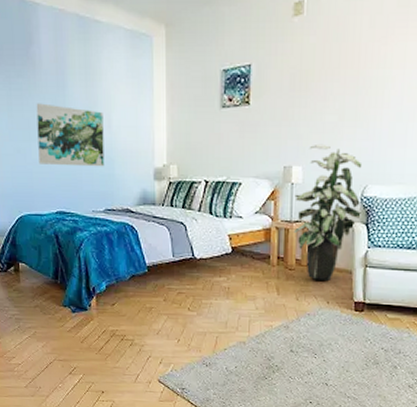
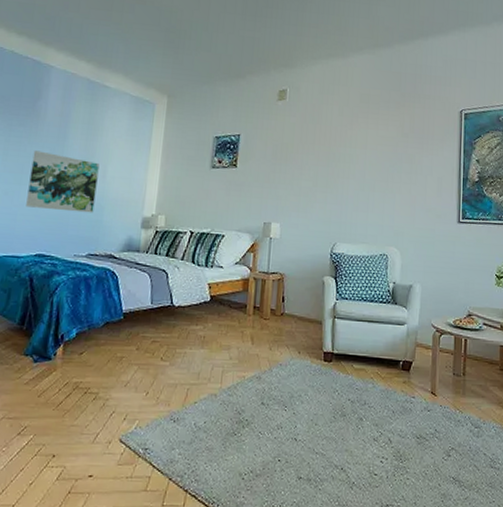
indoor plant: present [293,143,363,281] -> none [270,204,332,331]

